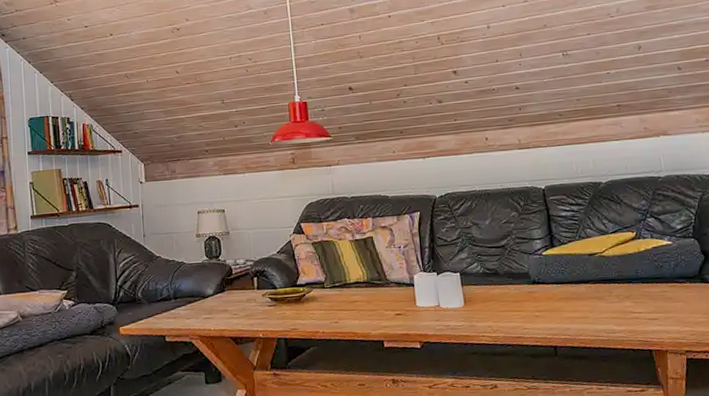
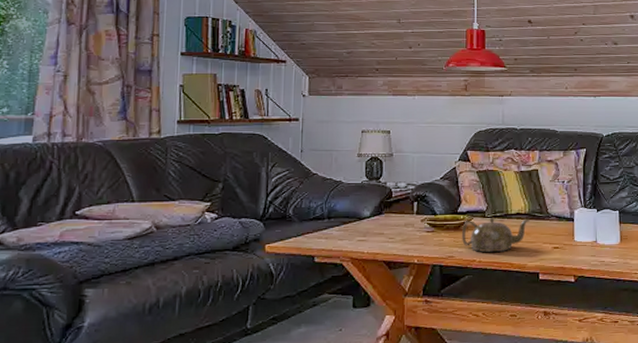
teapot: none [303,286,369,323] -> present [462,218,529,253]

